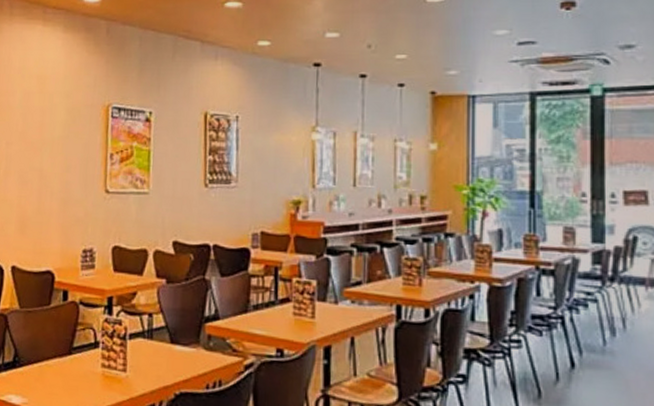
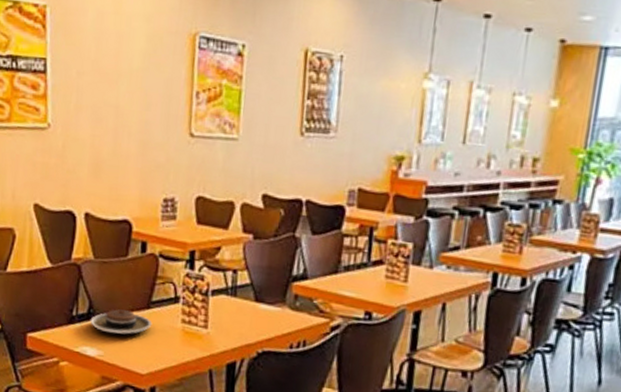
plate: none [15,356,74,382] -> present [90,309,152,335]

